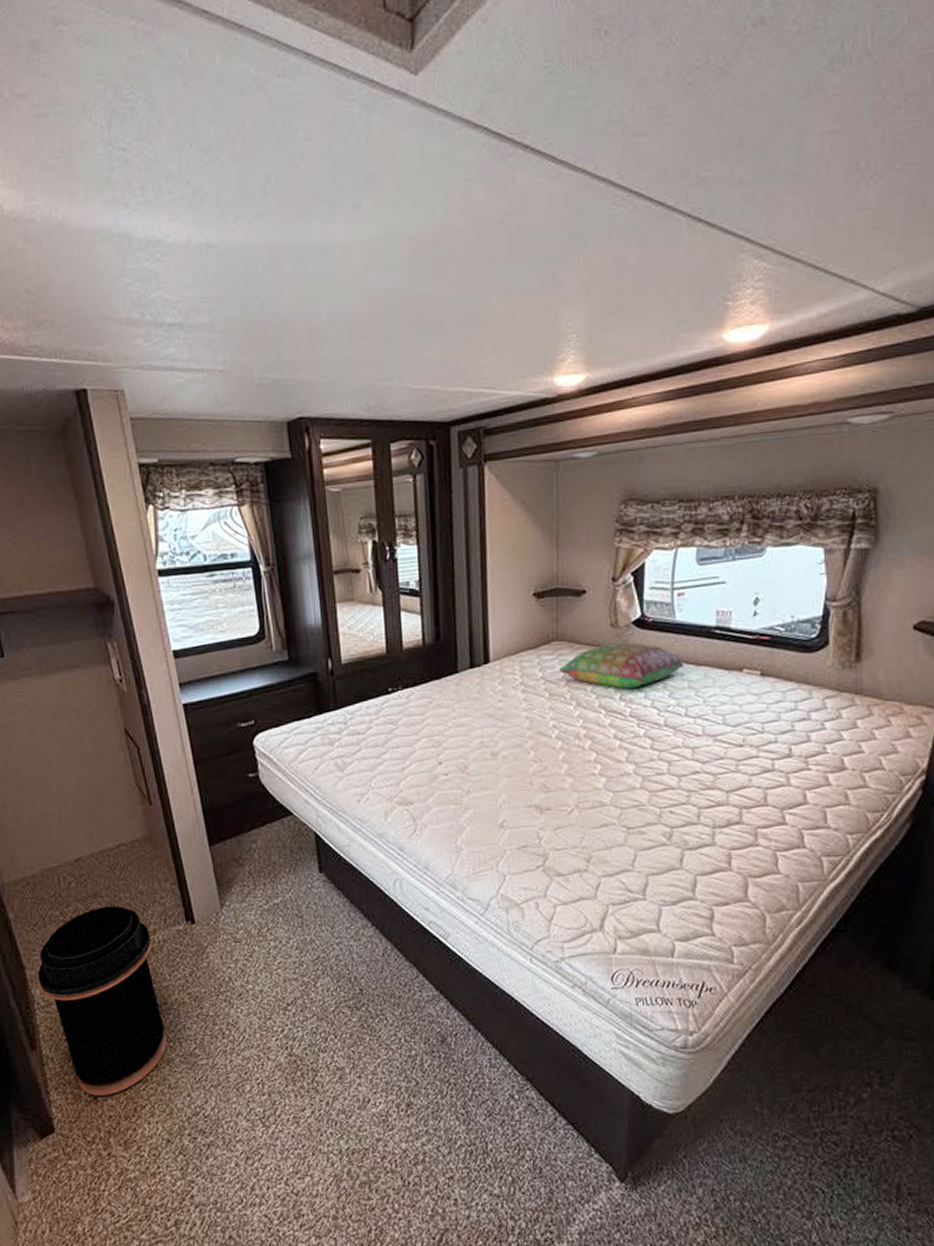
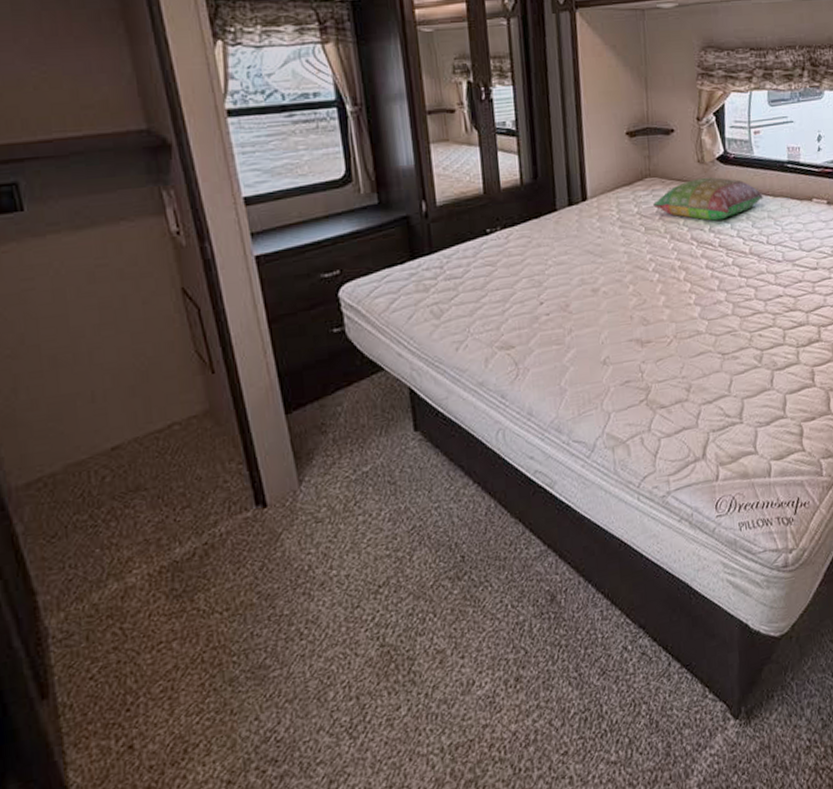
trash can: present [37,905,167,1096] -> none [54,497,230,744]

